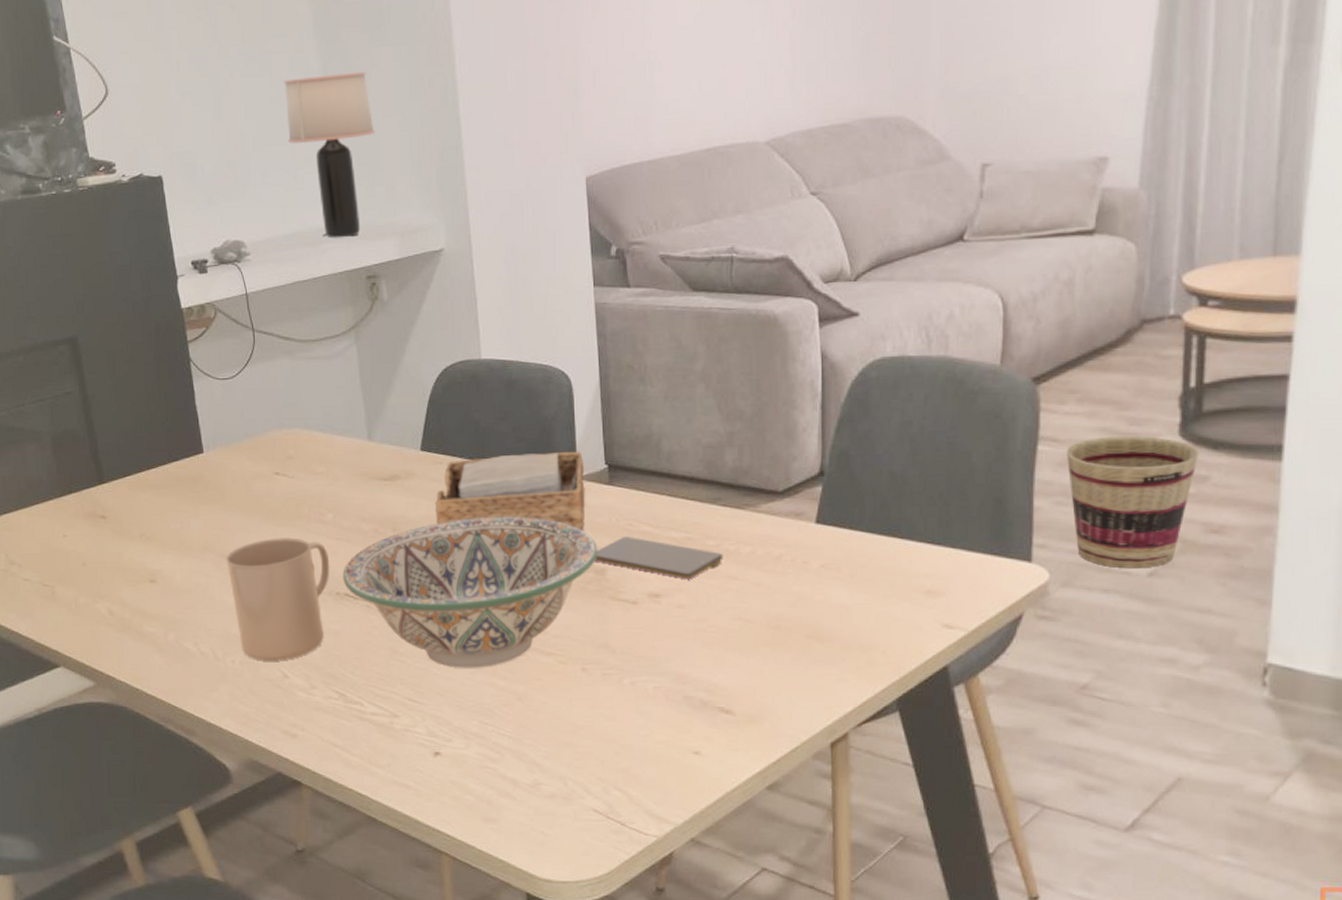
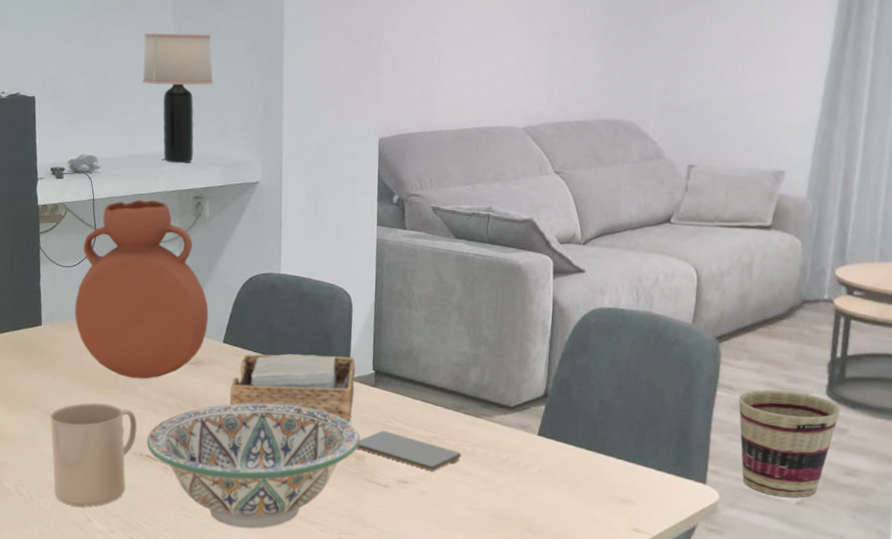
vase: none [239,286,400,505] -> present [74,200,209,379]

